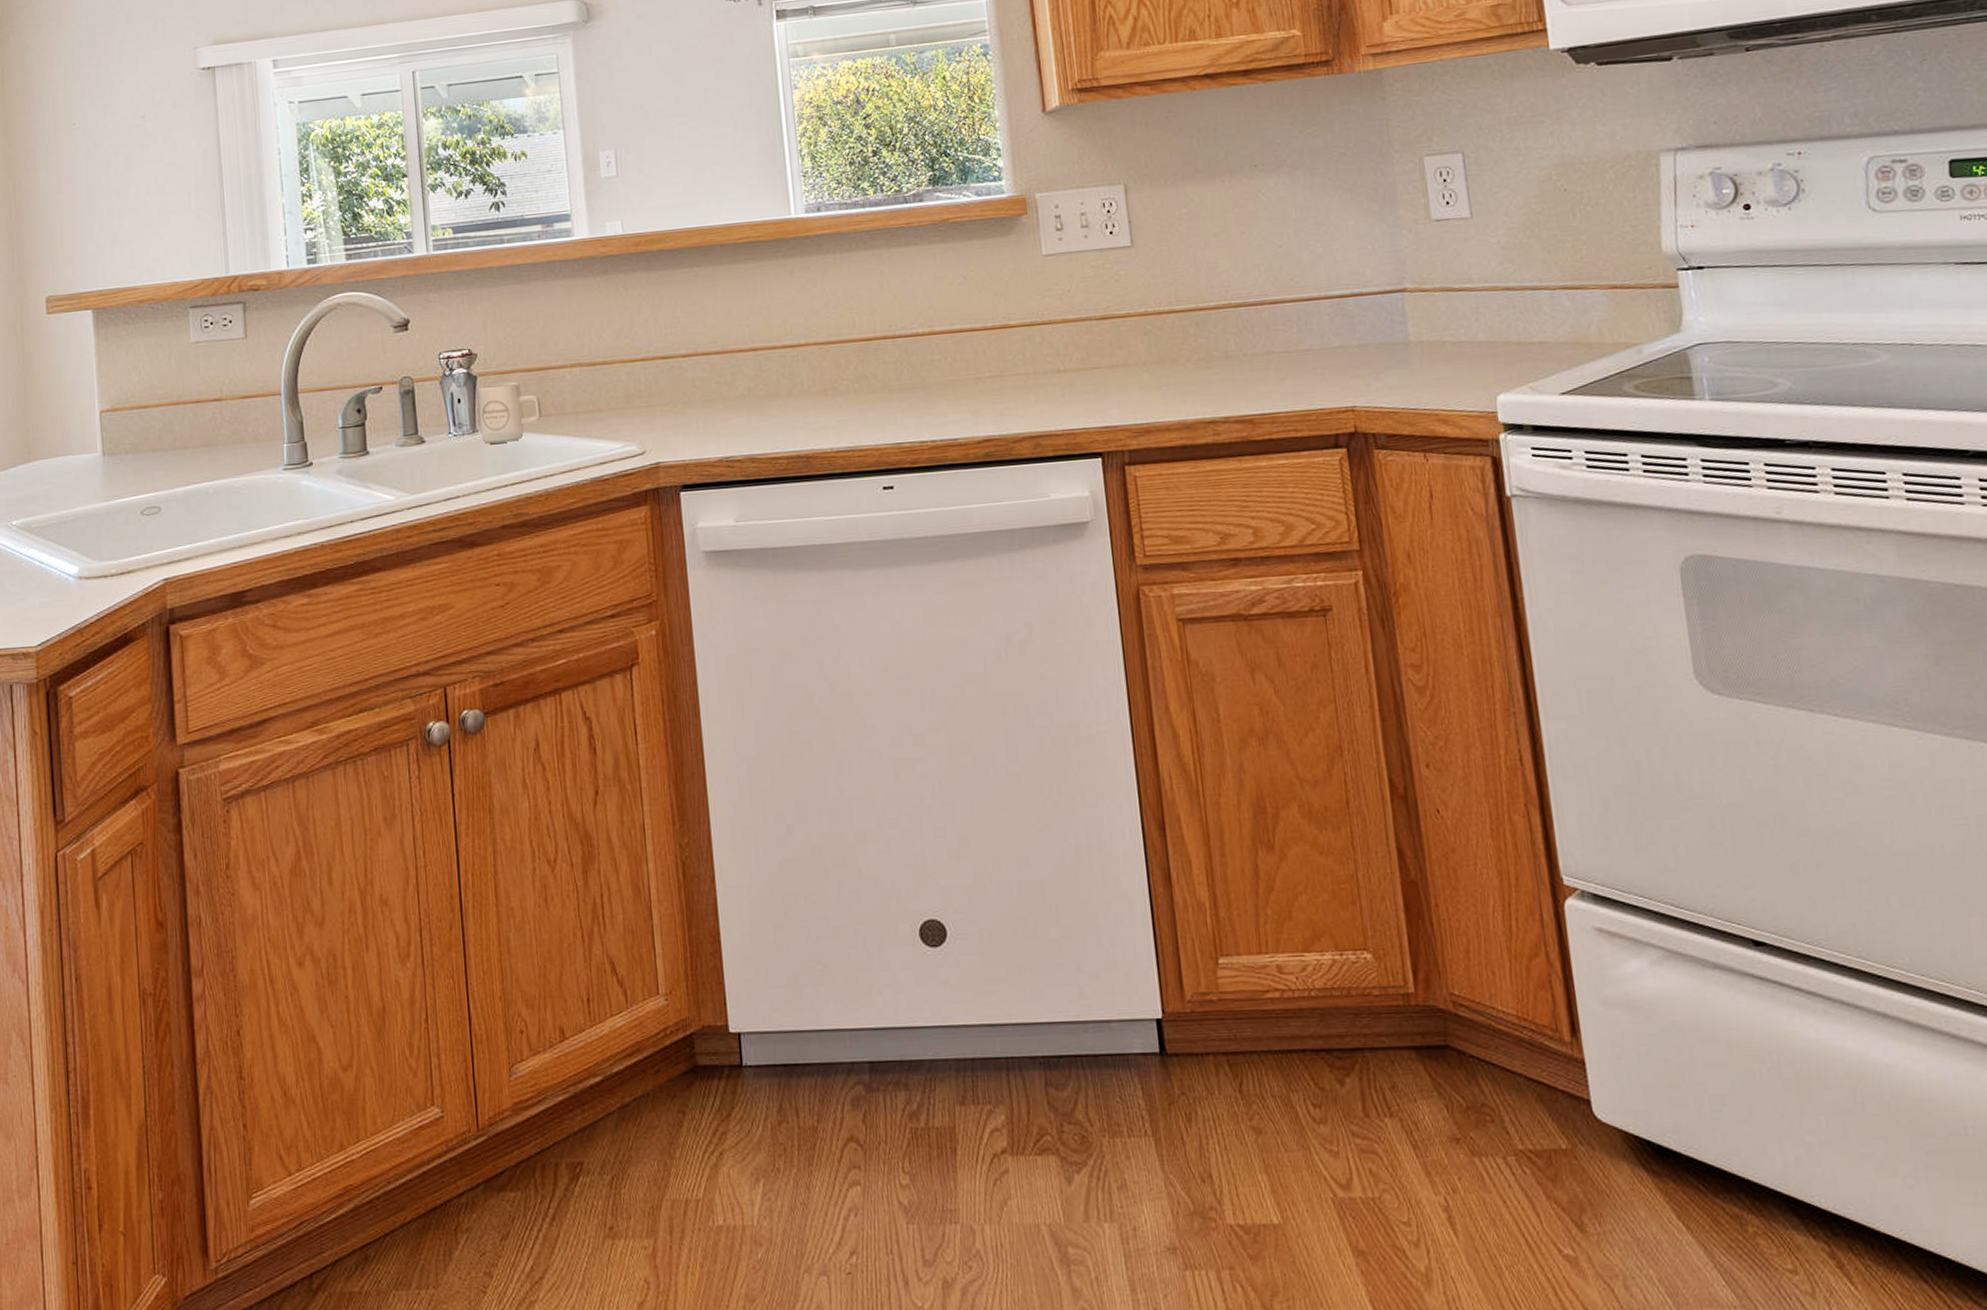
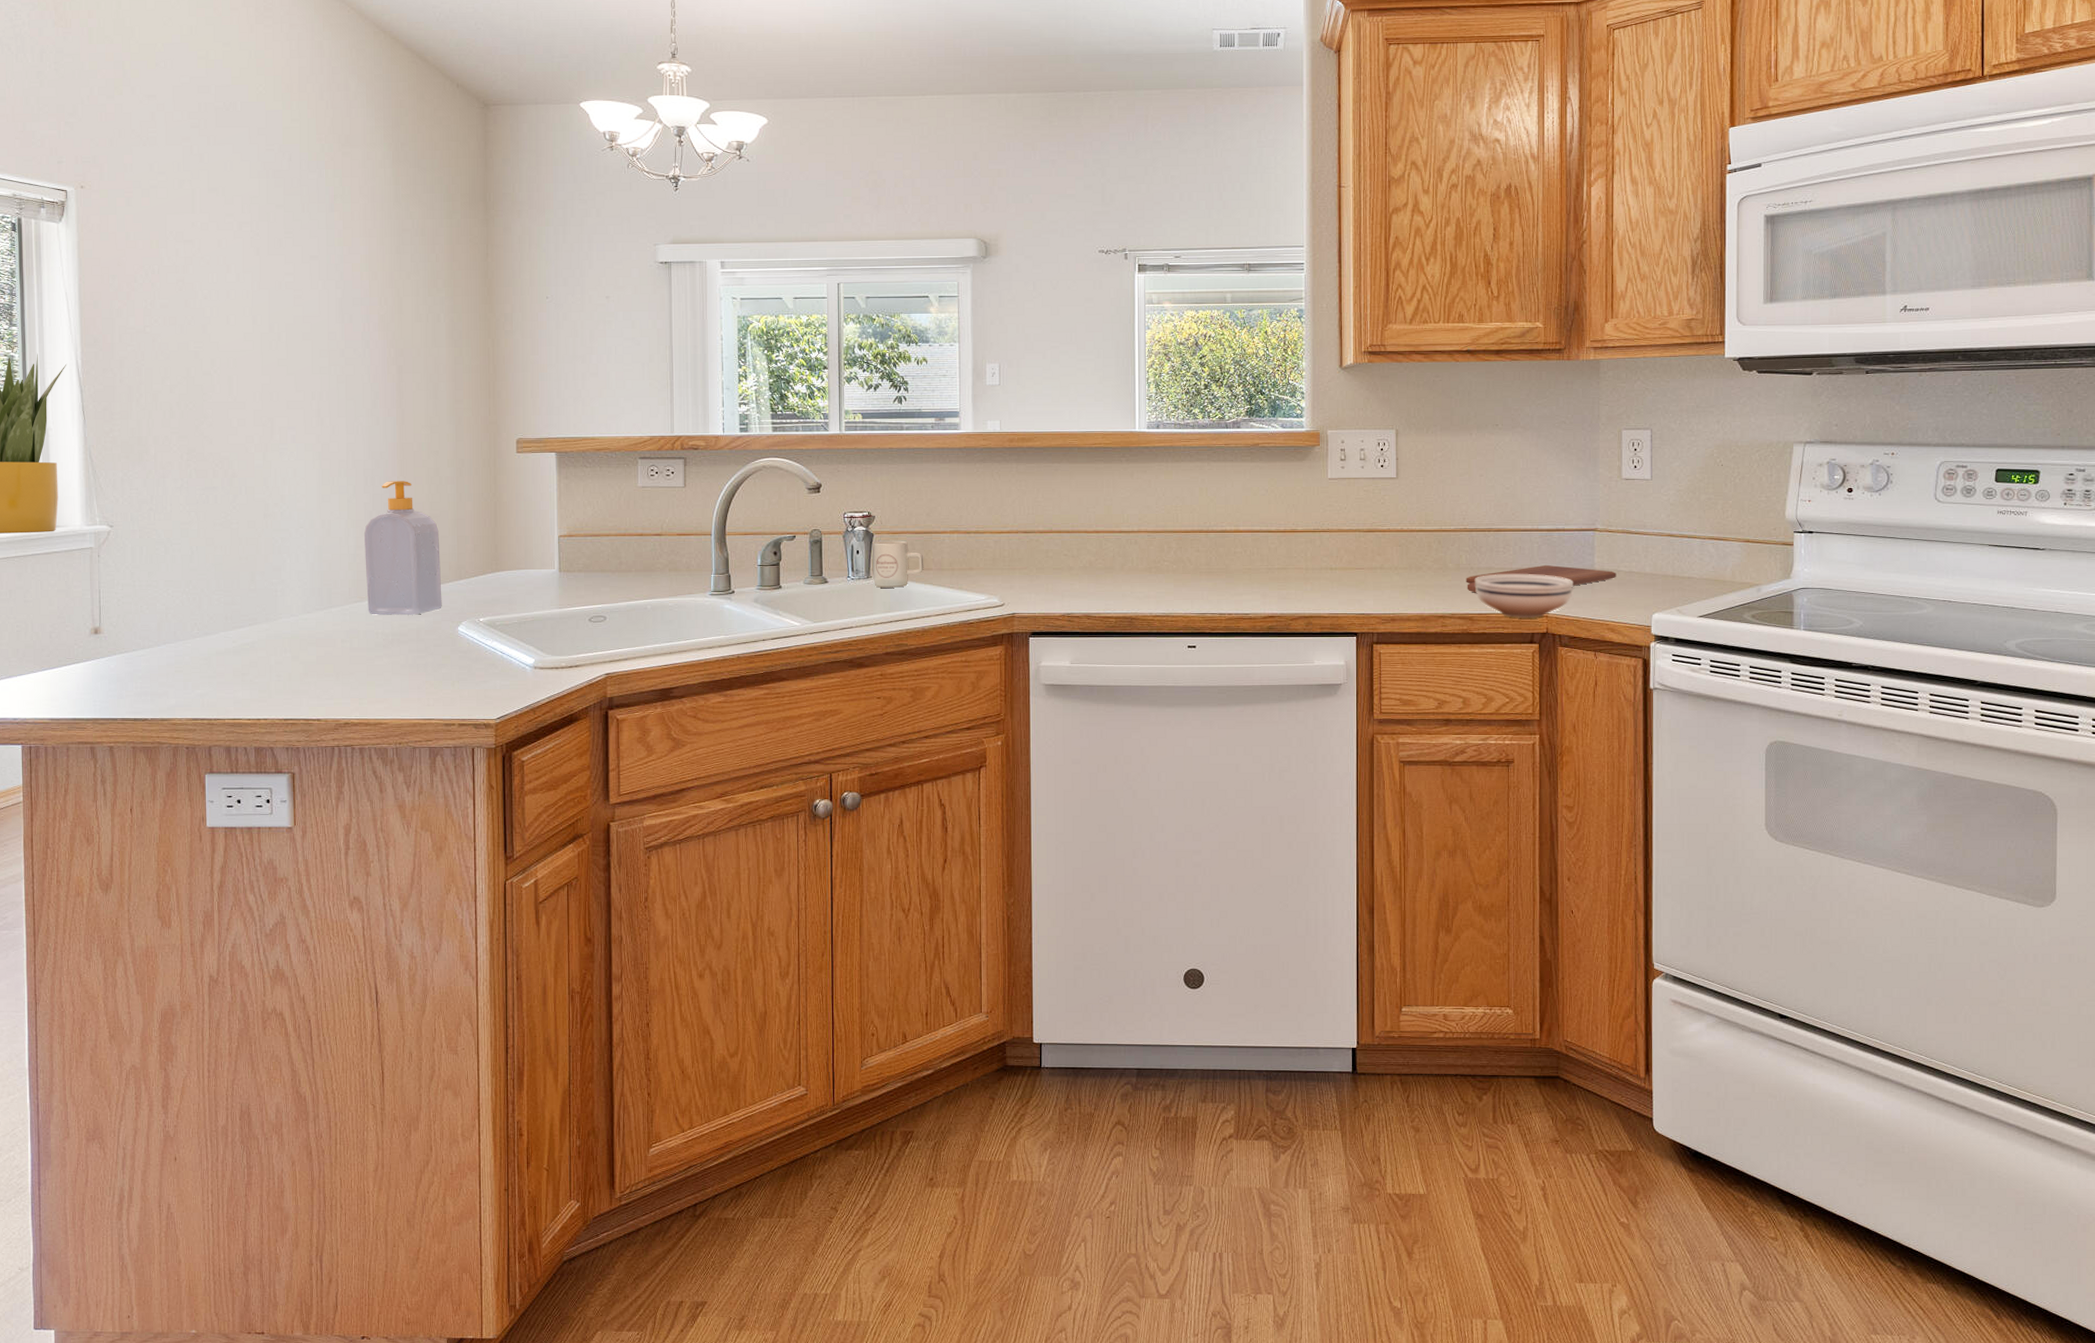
cutting board: none [1238,341,1441,388] -> present [1465,564,1616,593]
bowl: none [1251,355,1385,417] -> present [1475,574,1574,619]

